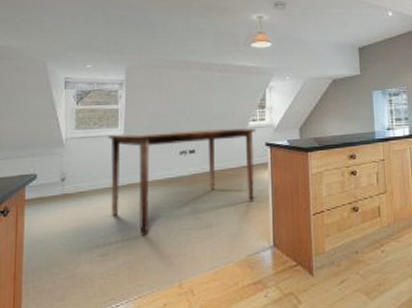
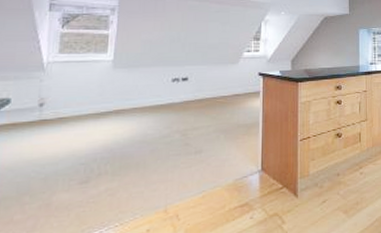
dining table: present [107,127,257,236] -> none [95,57,251,162]

